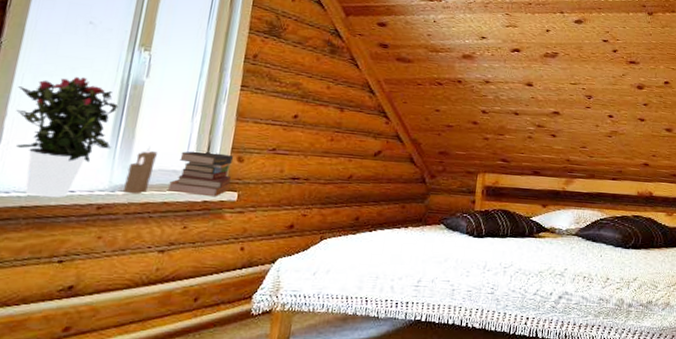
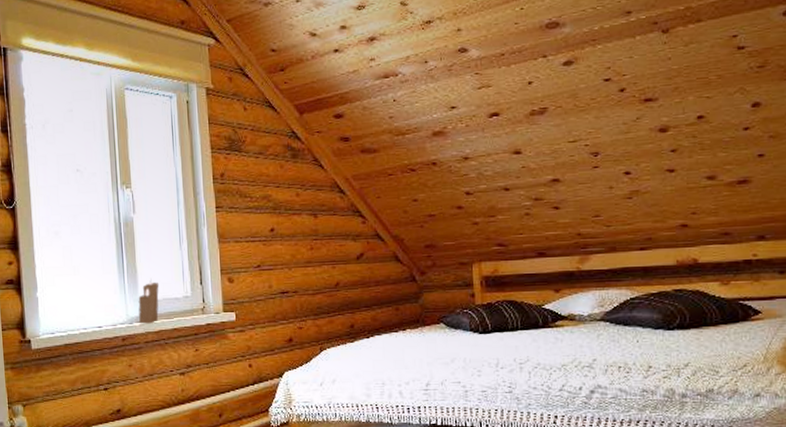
potted flower: present [16,77,119,198] -> none [38,223,121,335]
books: present [166,150,233,197] -> none [174,276,228,320]

